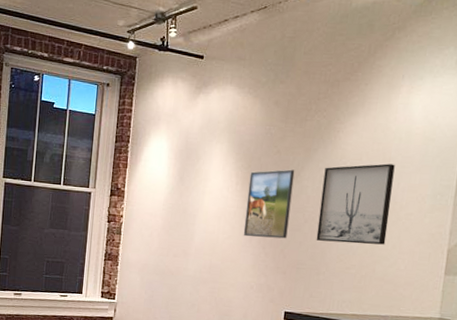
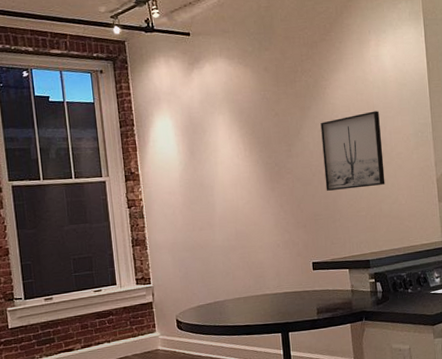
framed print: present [243,169,295,239] -> none [255,129,300,199]

